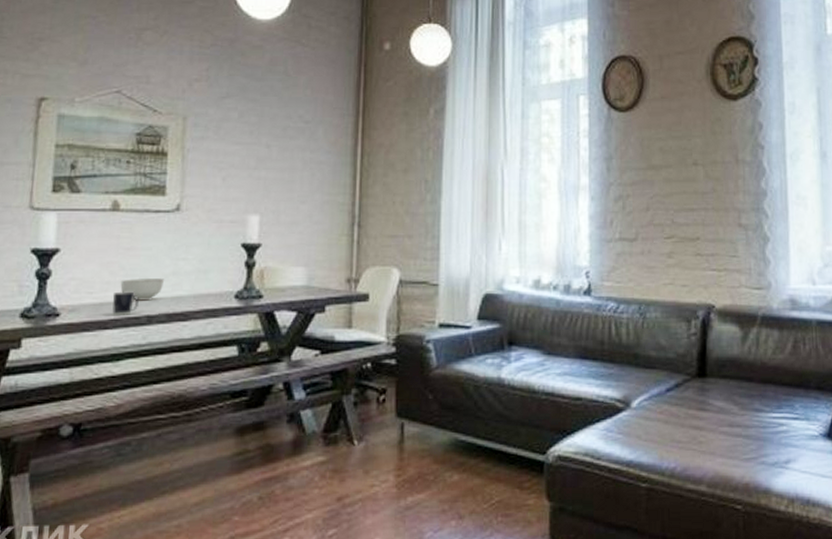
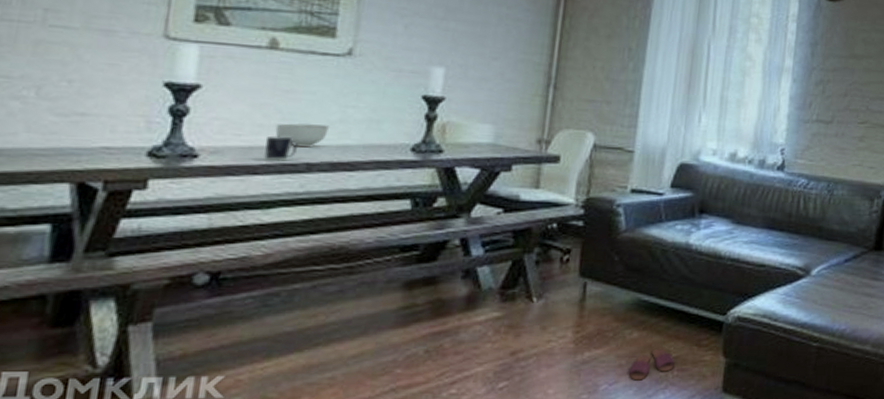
slippers: none [452,491,498,527] -> present [628,348,675,381]

